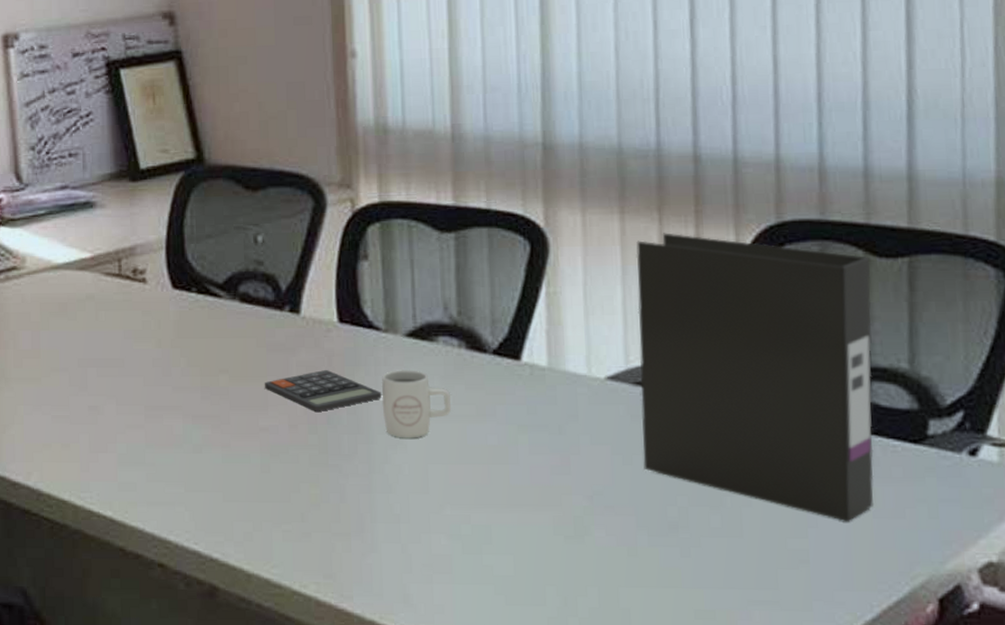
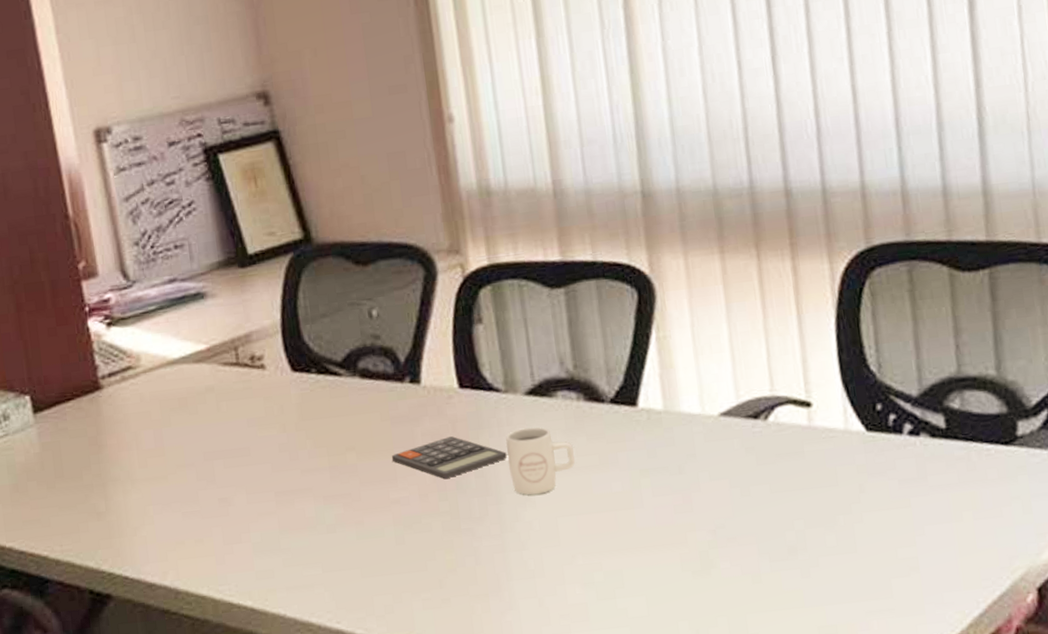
binder: present [636,233,874,521] -> none [738,267,973,526]

